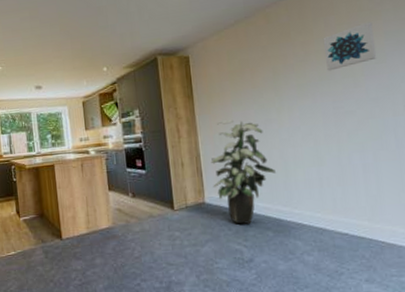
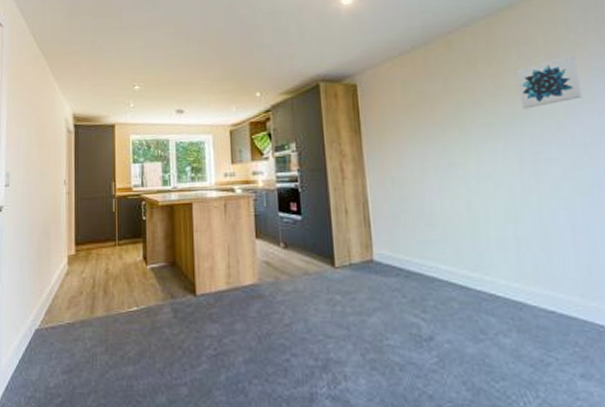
indoor plant: present [210,120,276,224] -> none [381,161,461,291]

